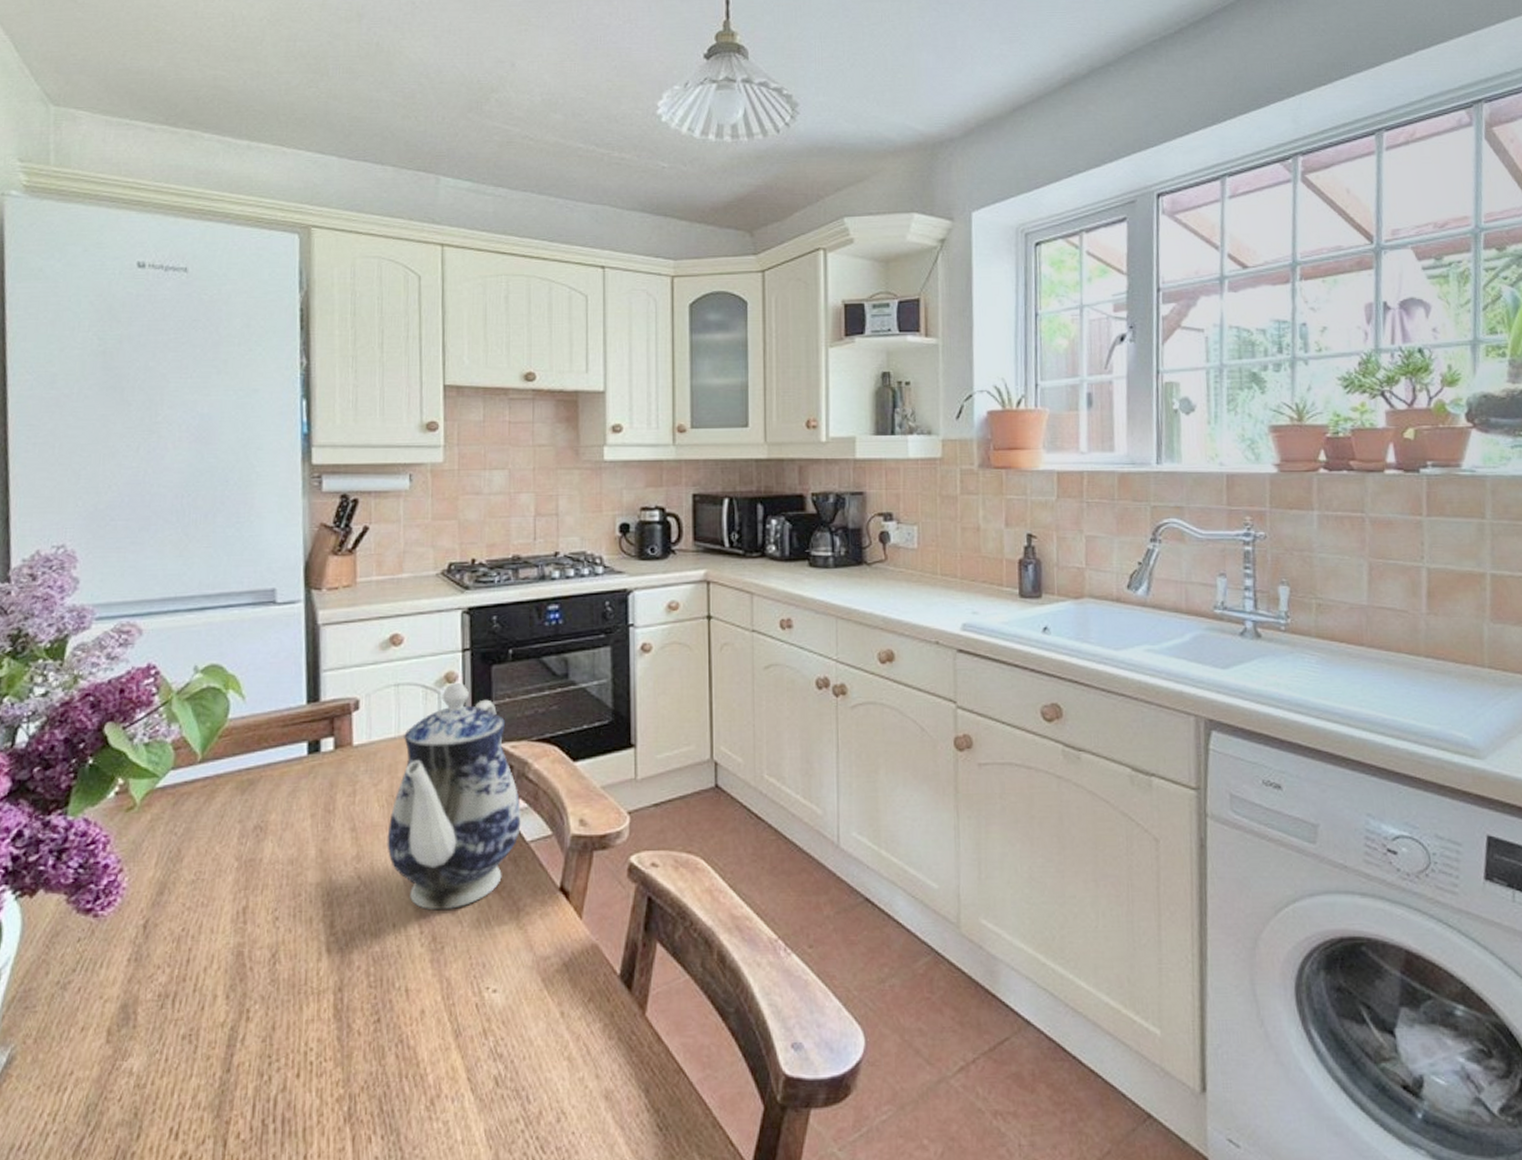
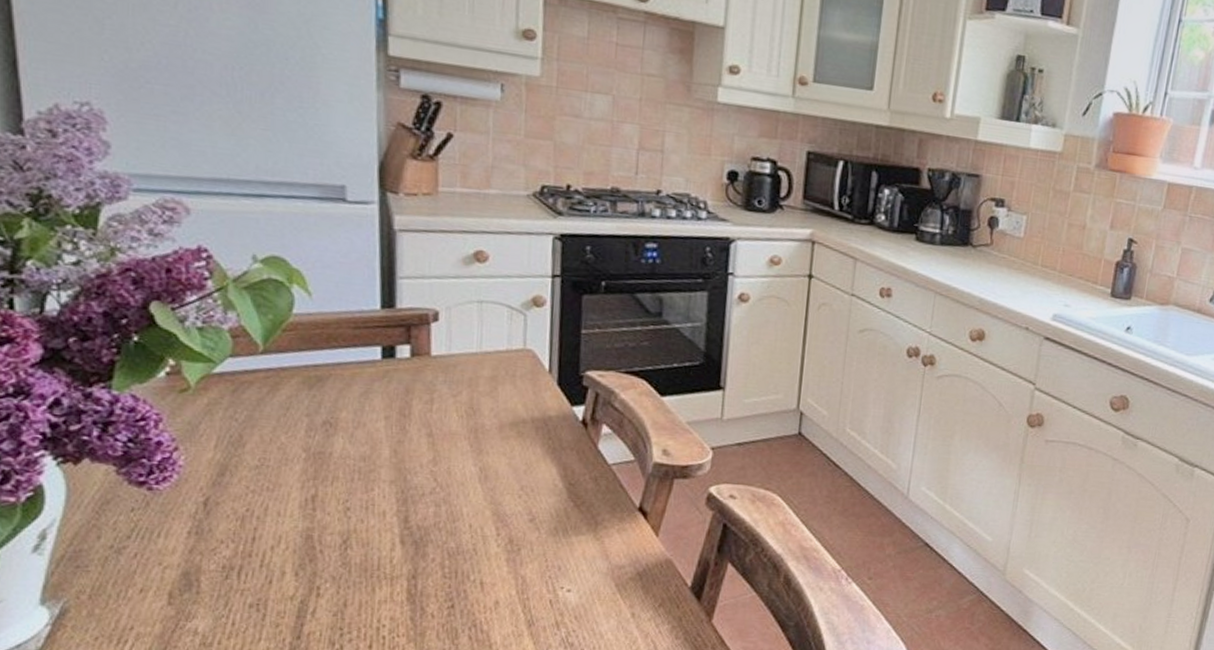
teapot: present [387,683,521,911] -> none [465,307,605,517]

